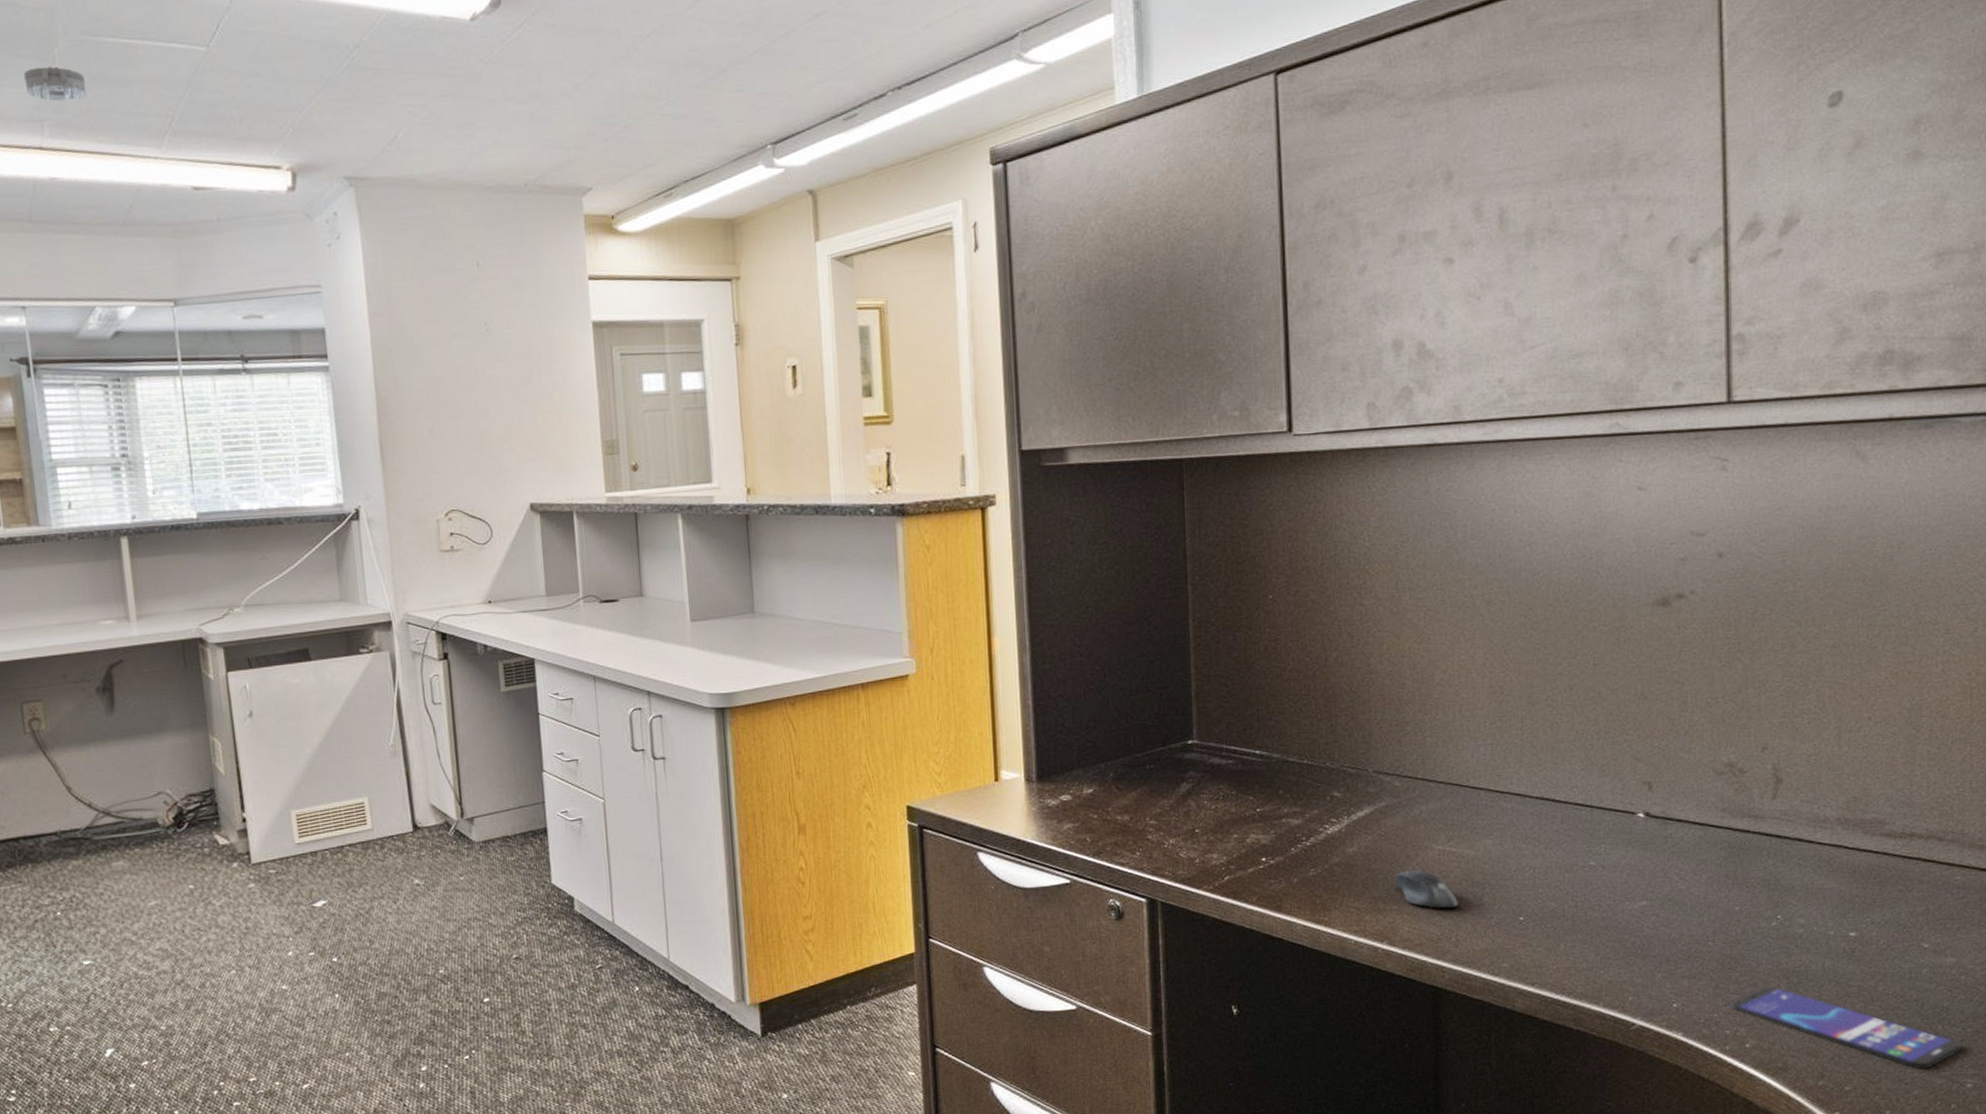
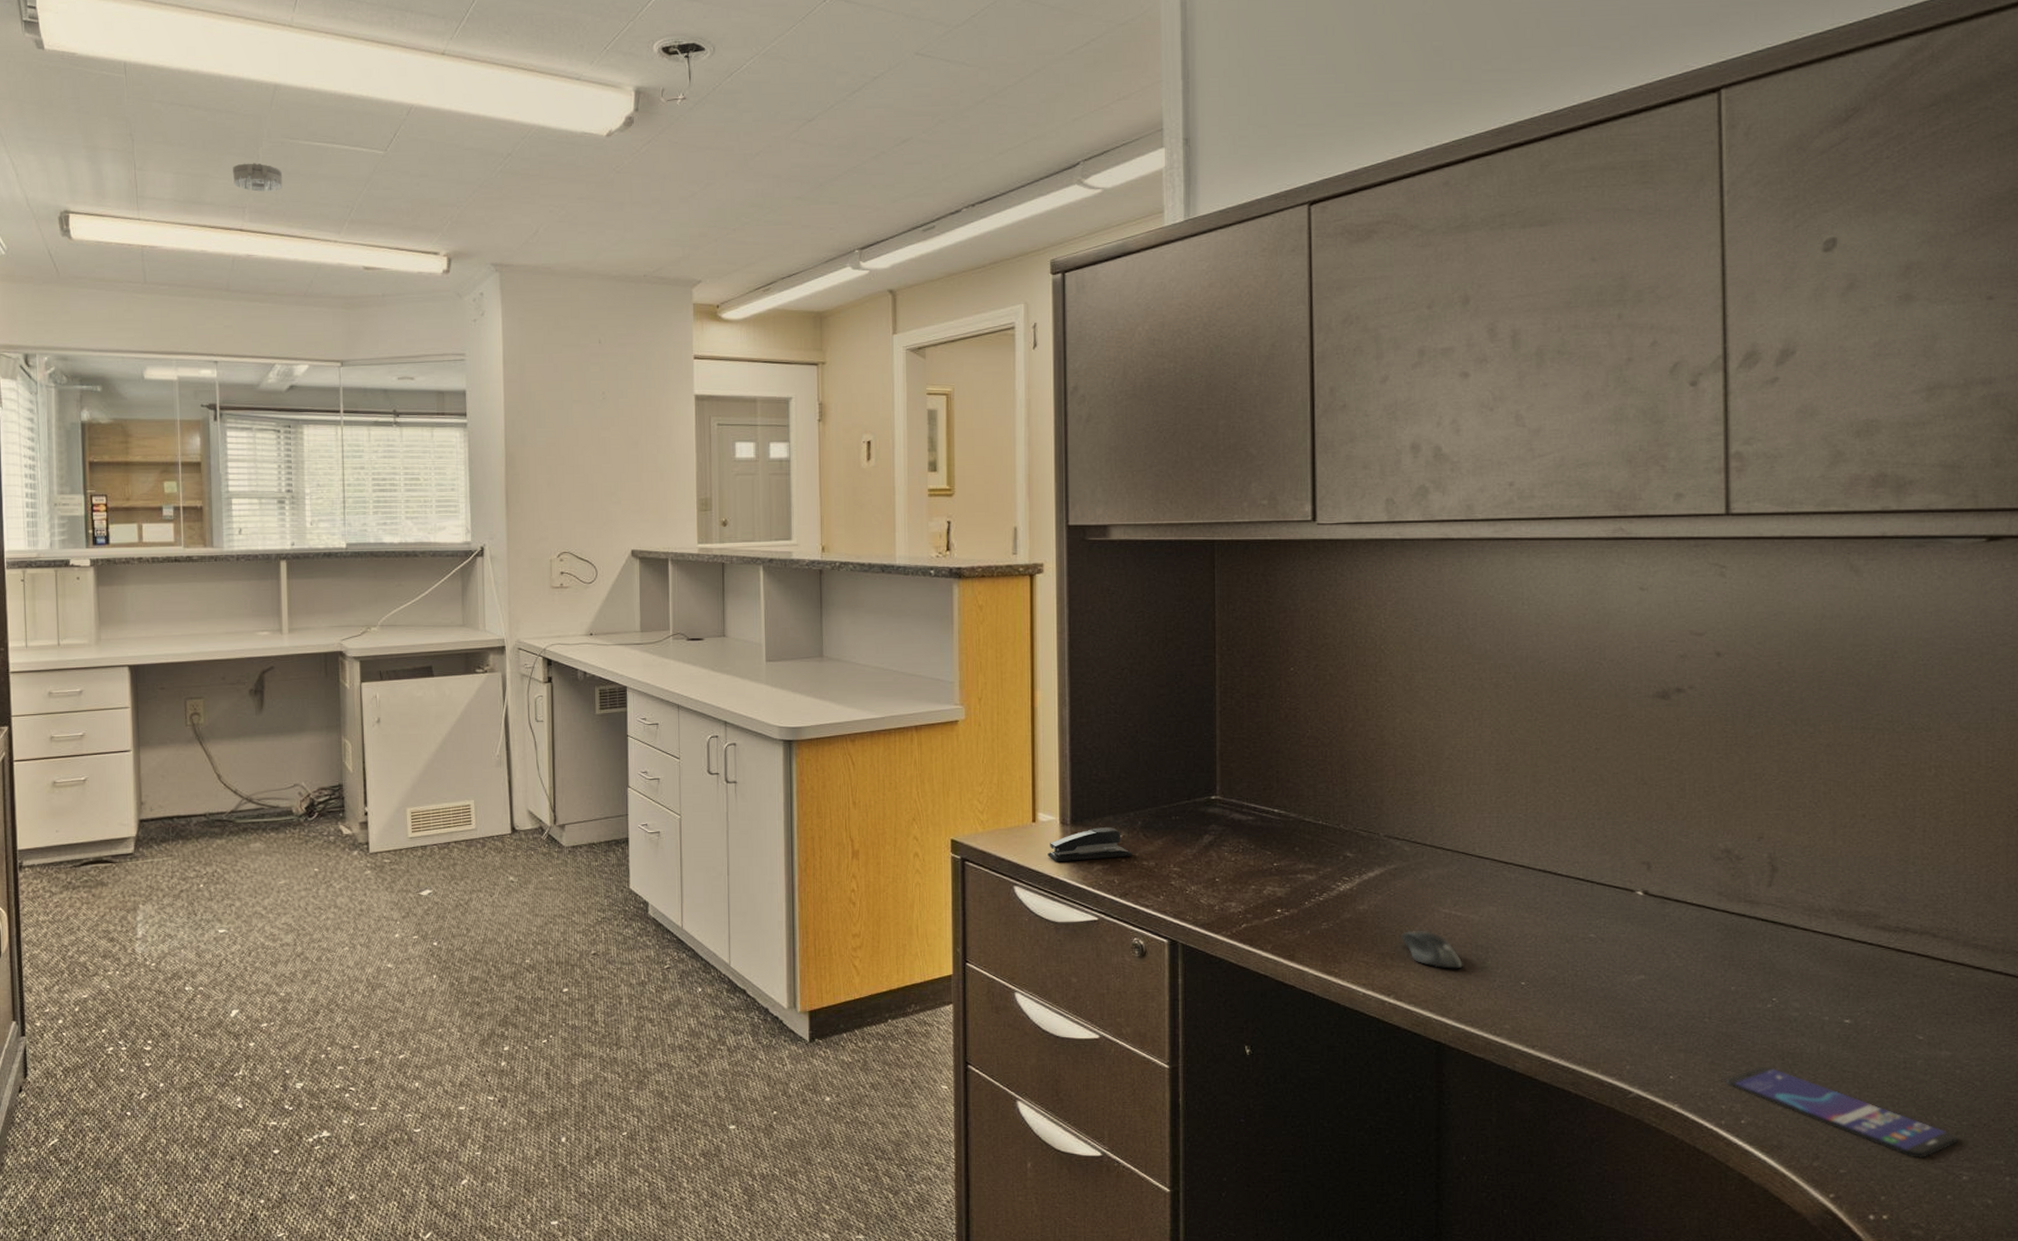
stapler: none [1013,781,1104,824] -> present [1048,826,1132,862]

